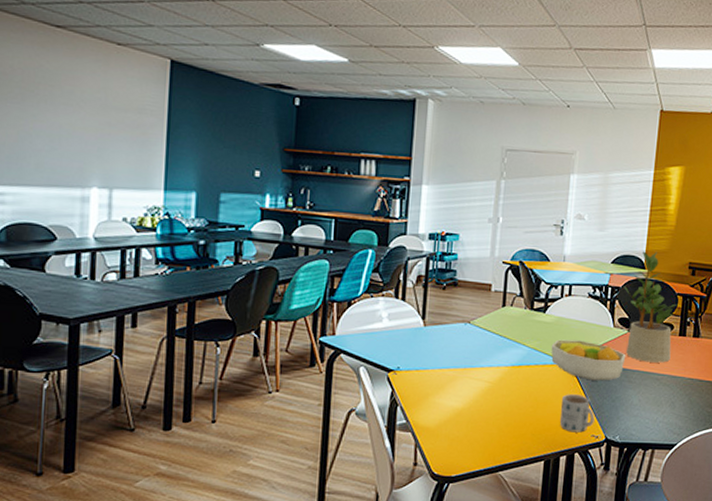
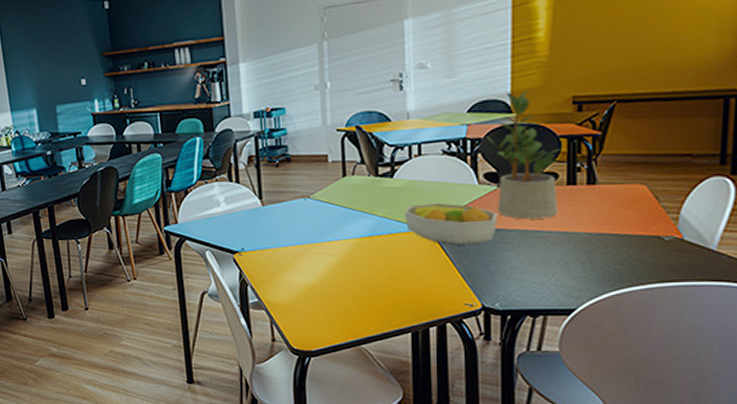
mug: present [560,394,595,433] -> none [423,261,466,302]

